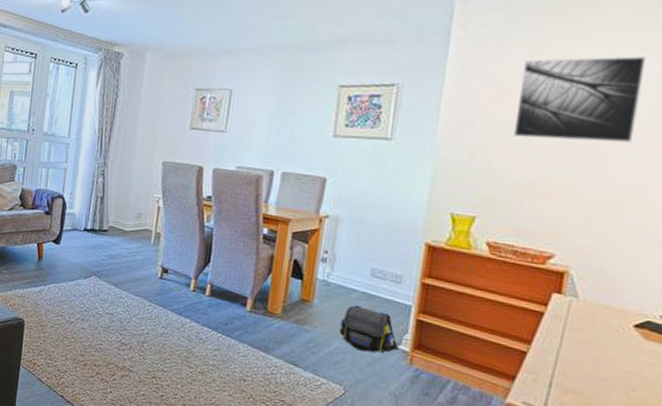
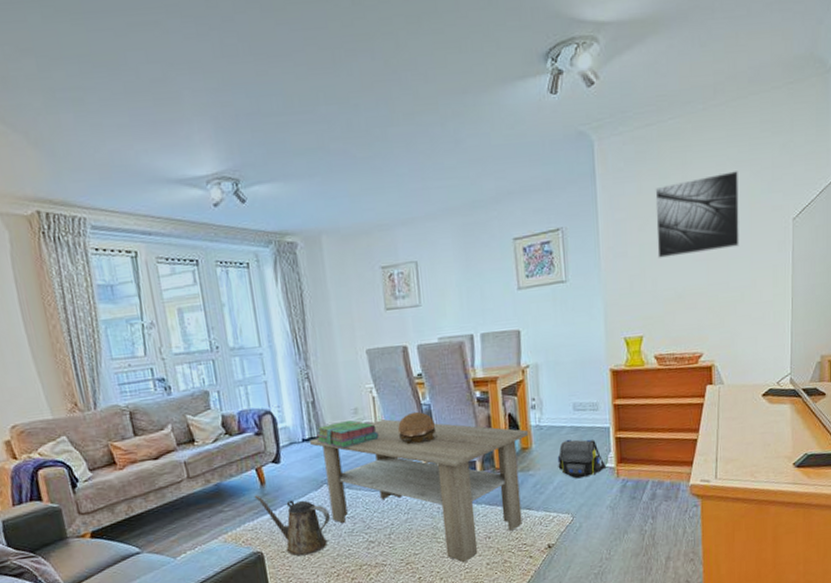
watering can: none [30,266,92,337] -> present [254,495,331,556]
coffee table: none [90,230,314,397] -> present [310,419,529,563]
stack of books: none [97,221,156,248] -> present [317,420,379,448]
decorative bowl: none [174,231,214,265] -> present [397,411,437,445]

